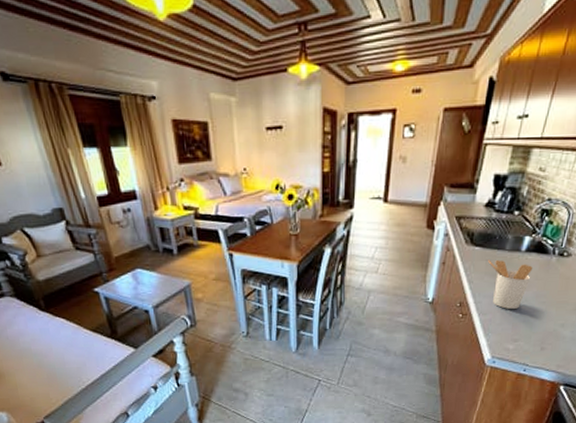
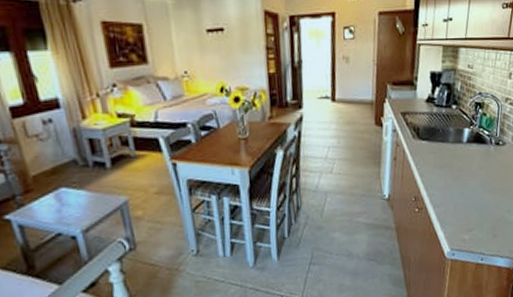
utensil holder: present [488,259,533,309] -> none [435,152,476,200]

